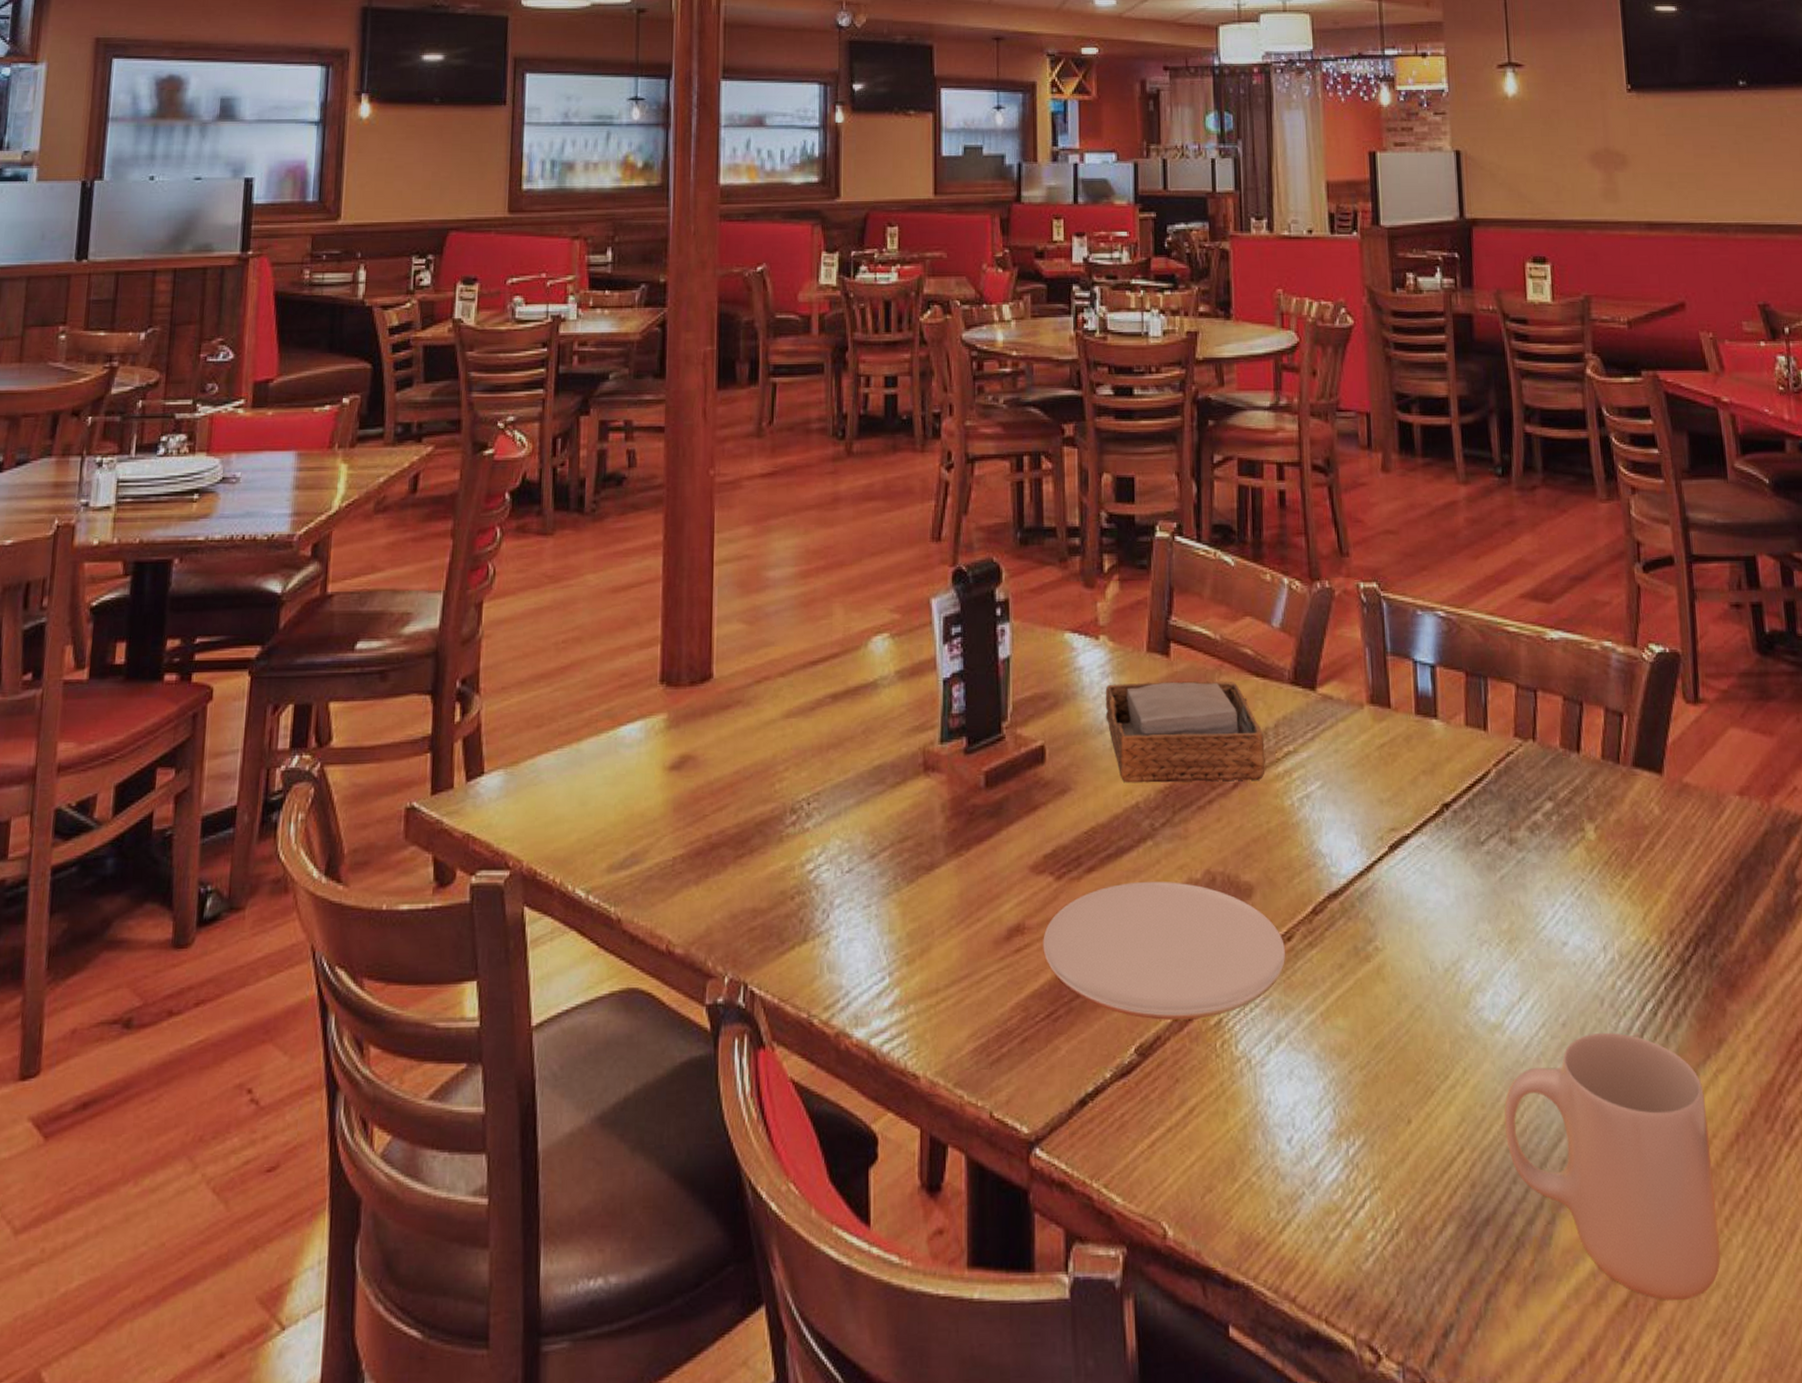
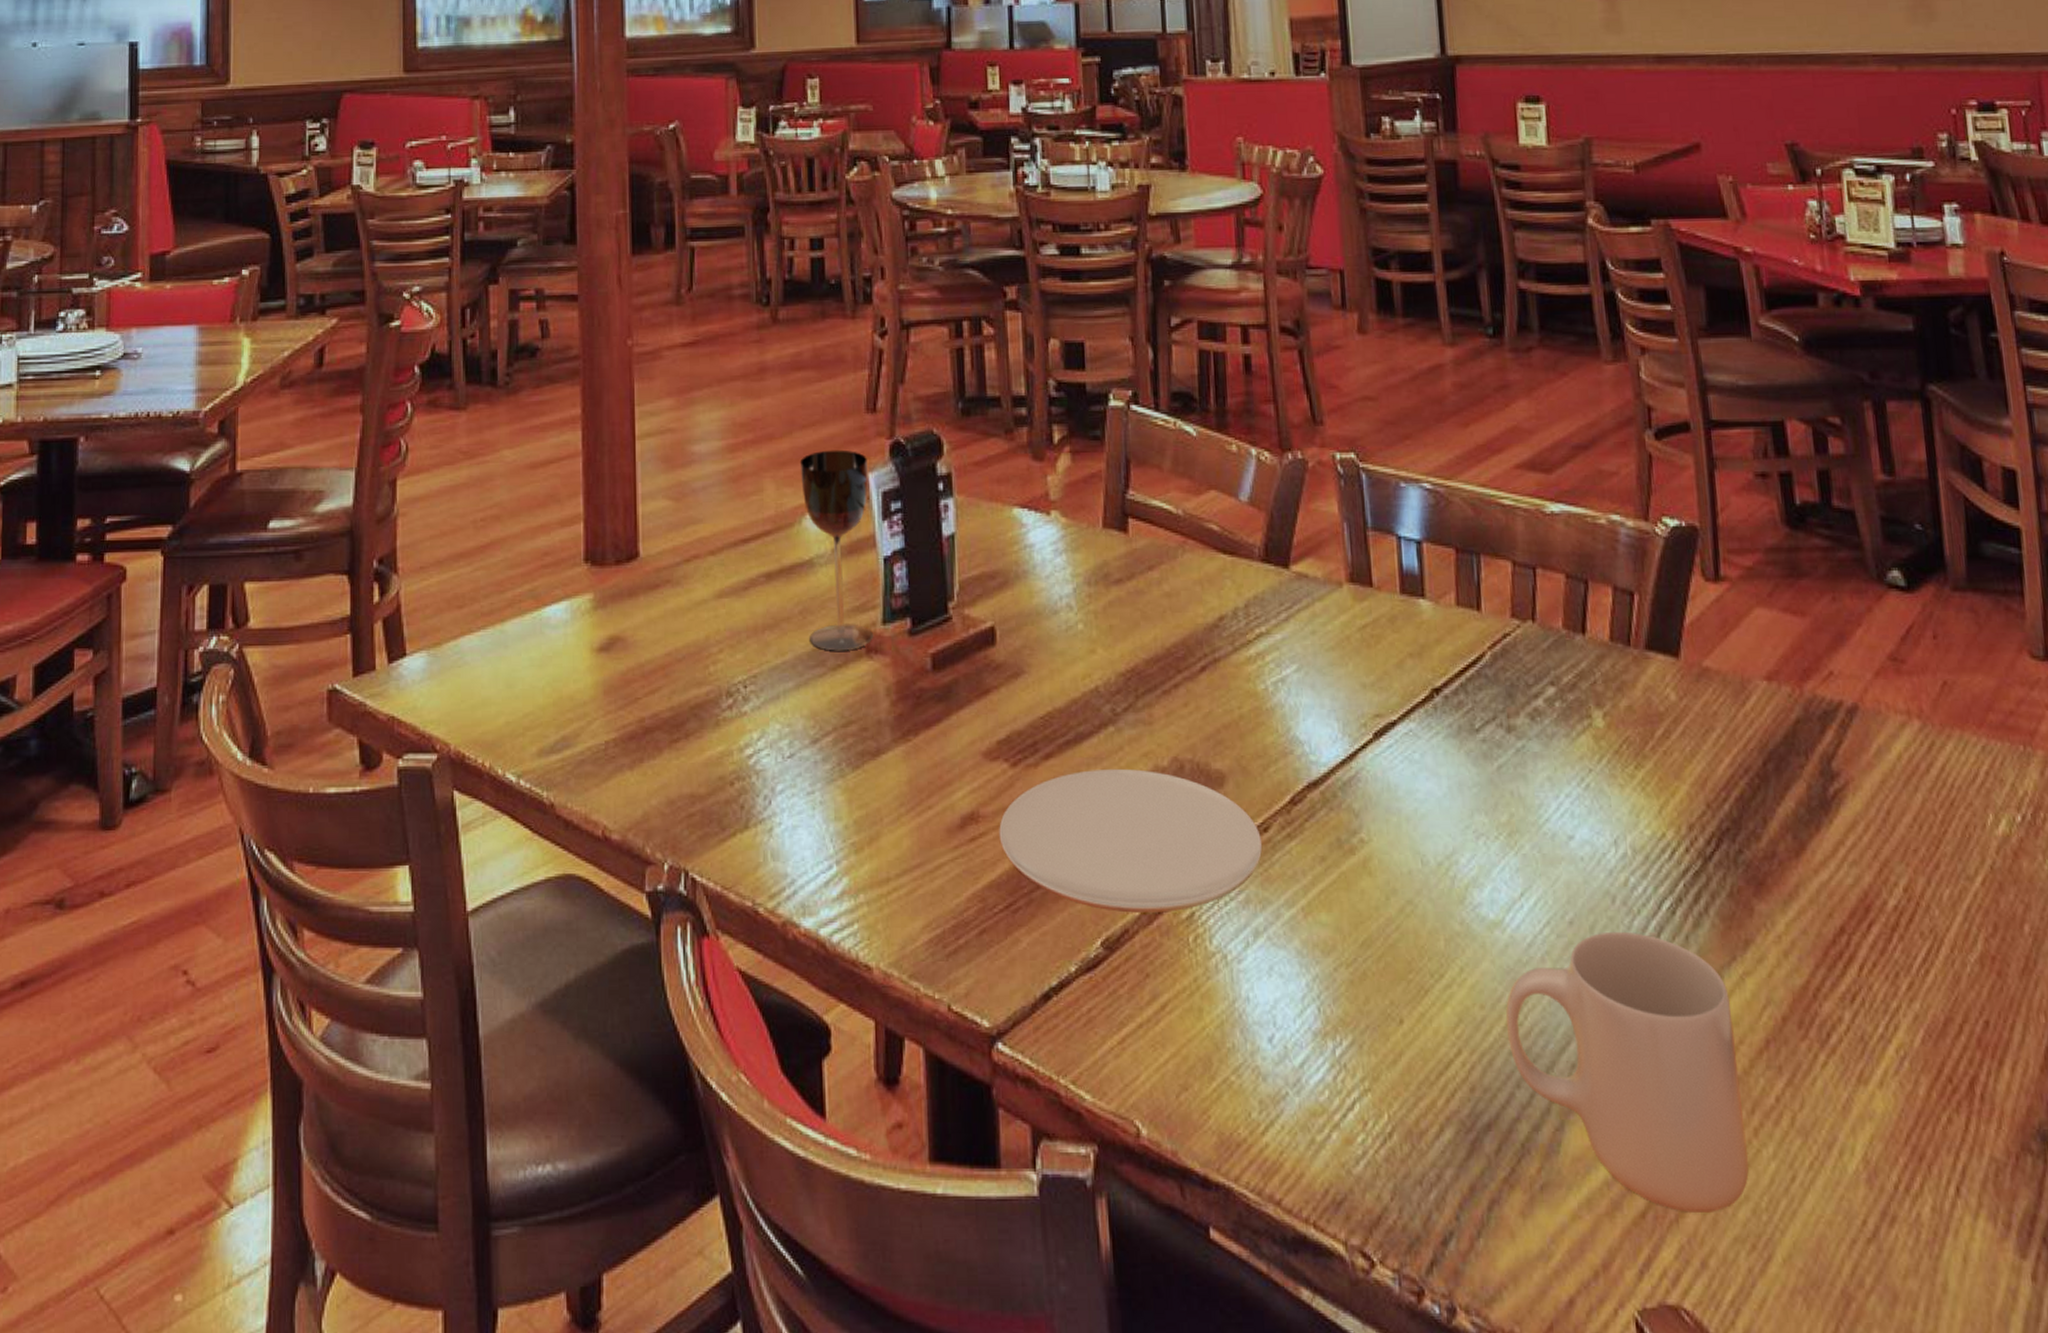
wineglass: none [867,576,932,769] -> present [799,449,874,651]
napkin holder: present [1105,681,1265,783] -> none [1058,558,1236,666]

